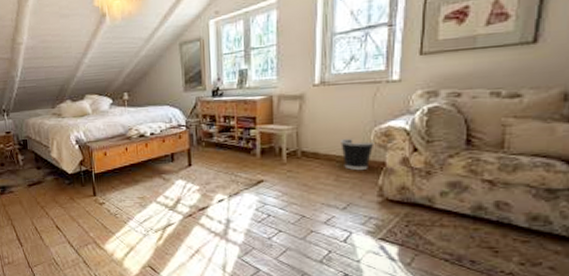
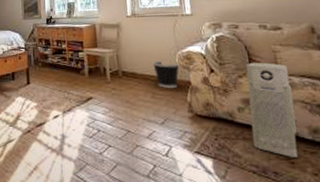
air purifier: none [452,139,518,246] -> present [245,62,299,157]

